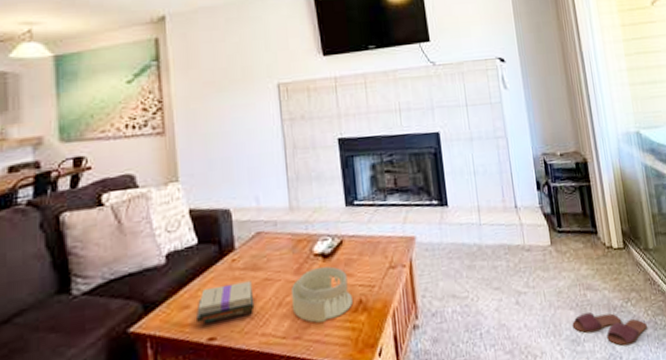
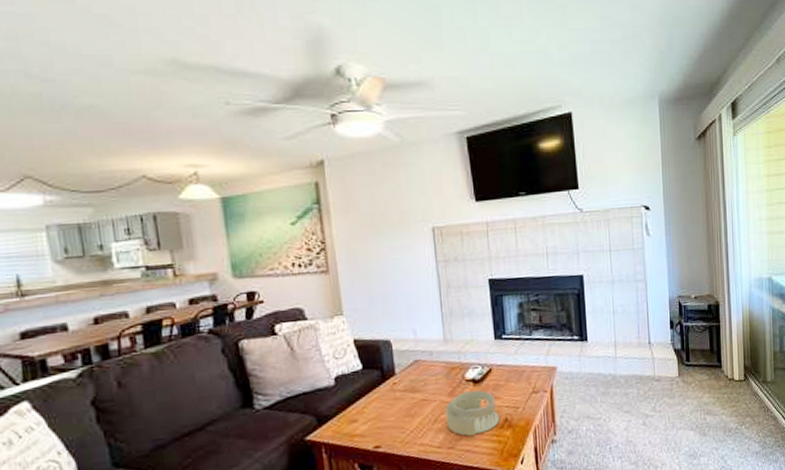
books: present [196,280,255,325] -> none [363,401,414,435]
slippers: present [572,312,647,346] -> none [691,433,757,460]

